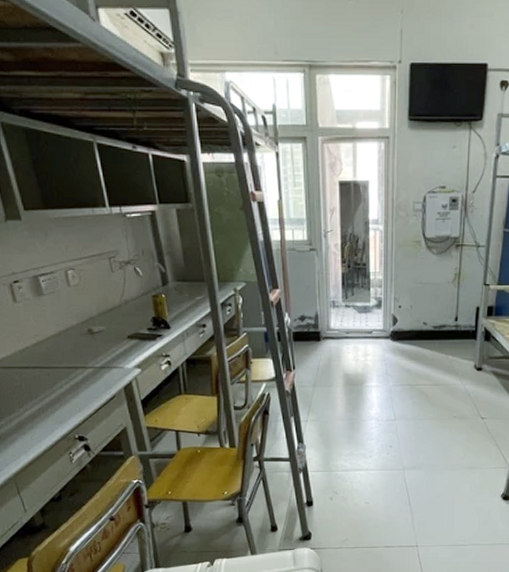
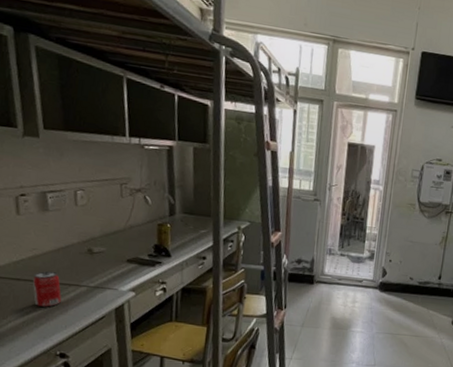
beverage can: none [40,355,71,392] -> present [32,271,61,307]

